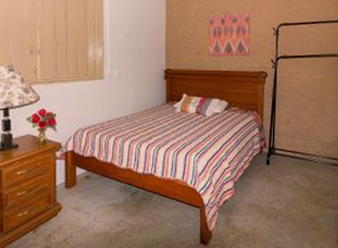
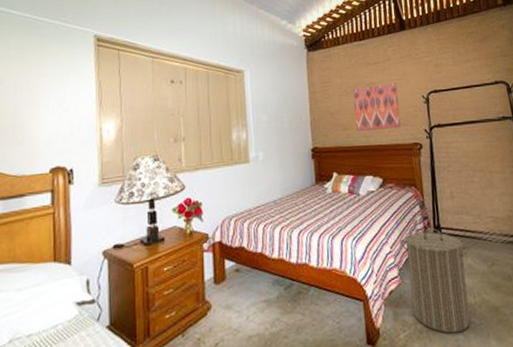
laundry hamper: none [238,148,298,237] -> present [400,228,471,334]

